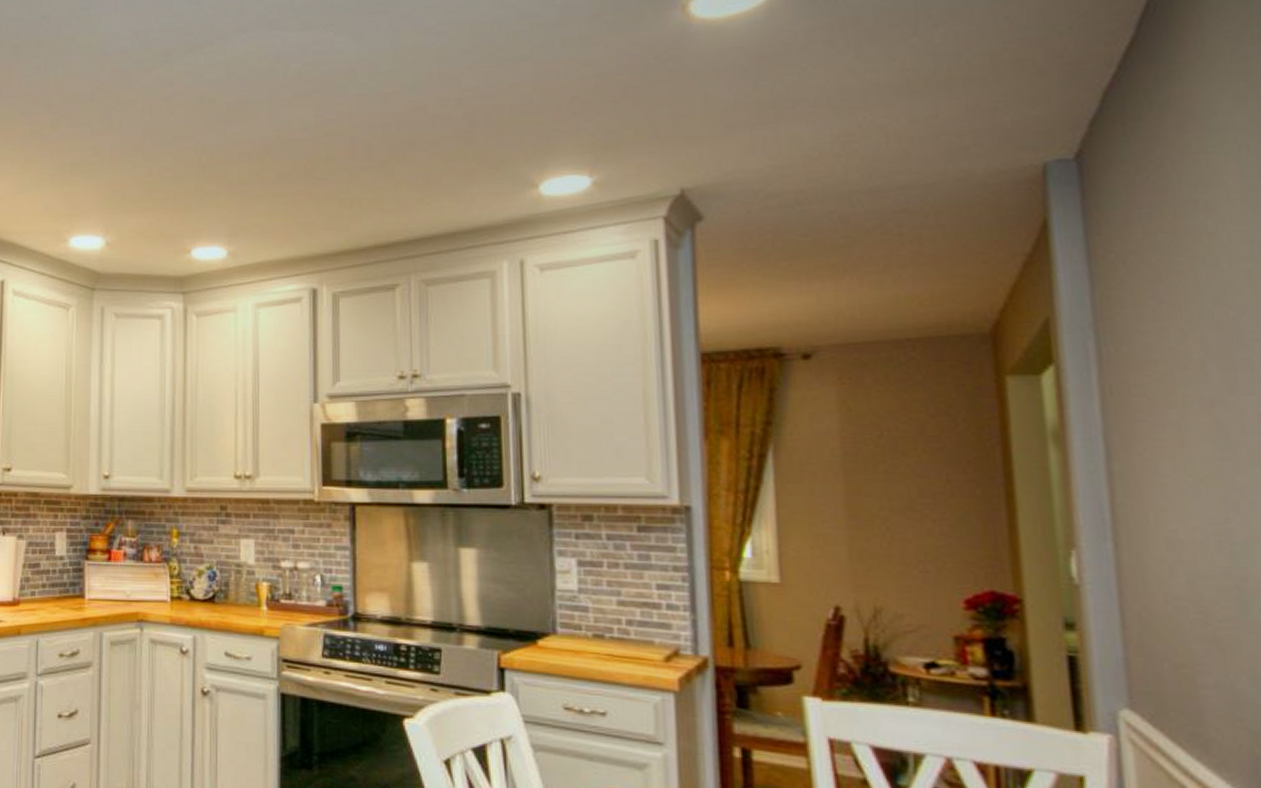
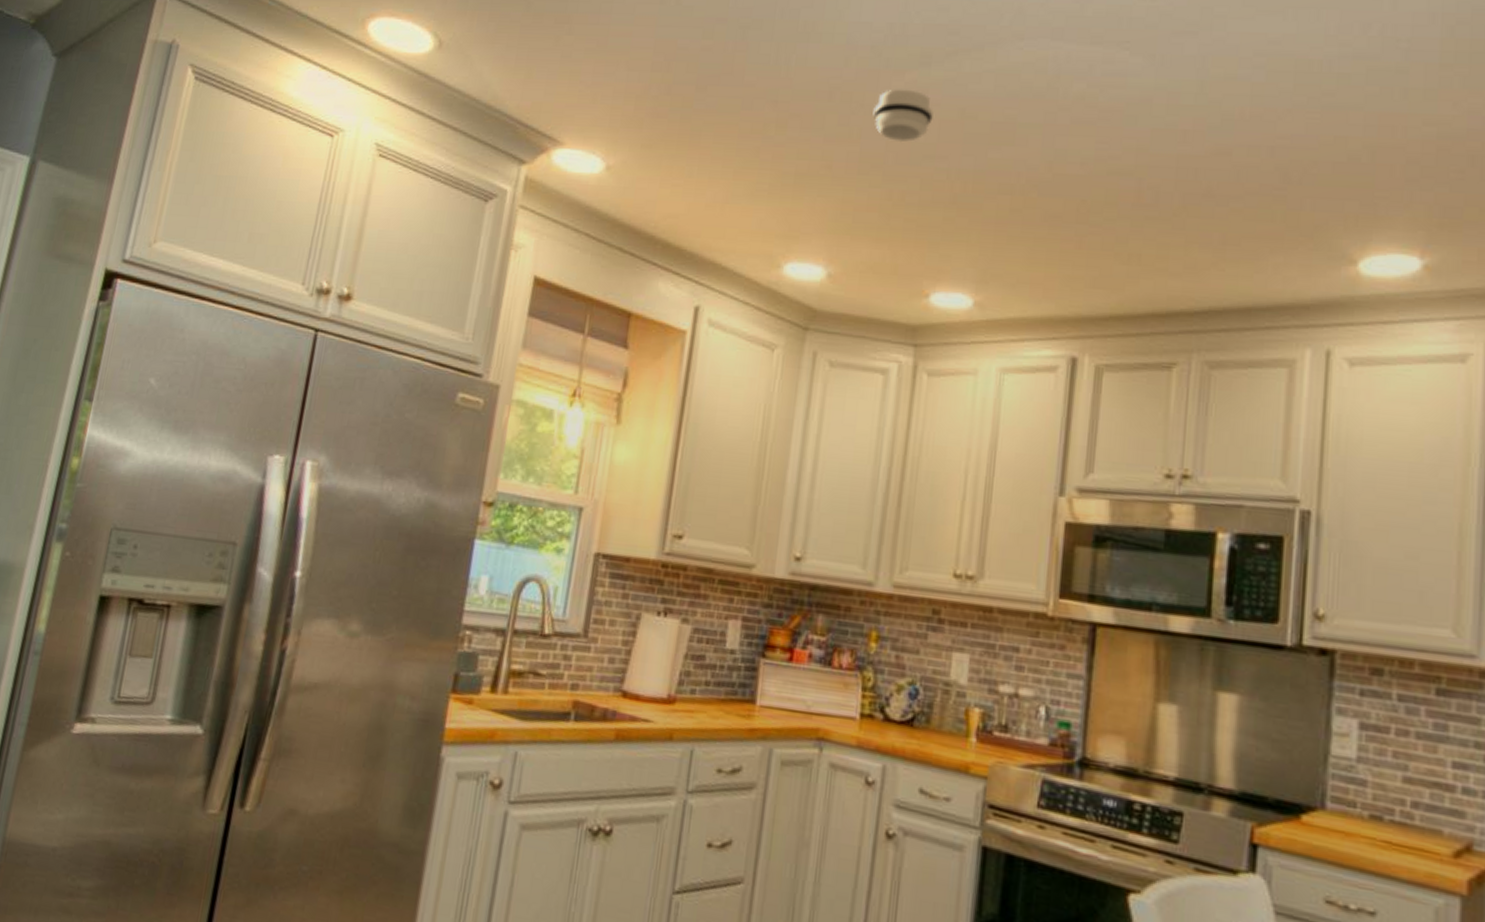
smoke detector: none [129,84,178,128] -> present [873,89,933,143]

